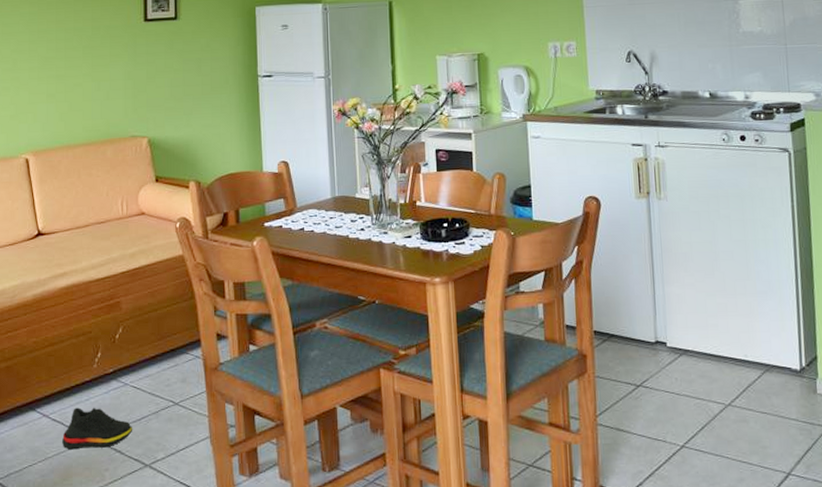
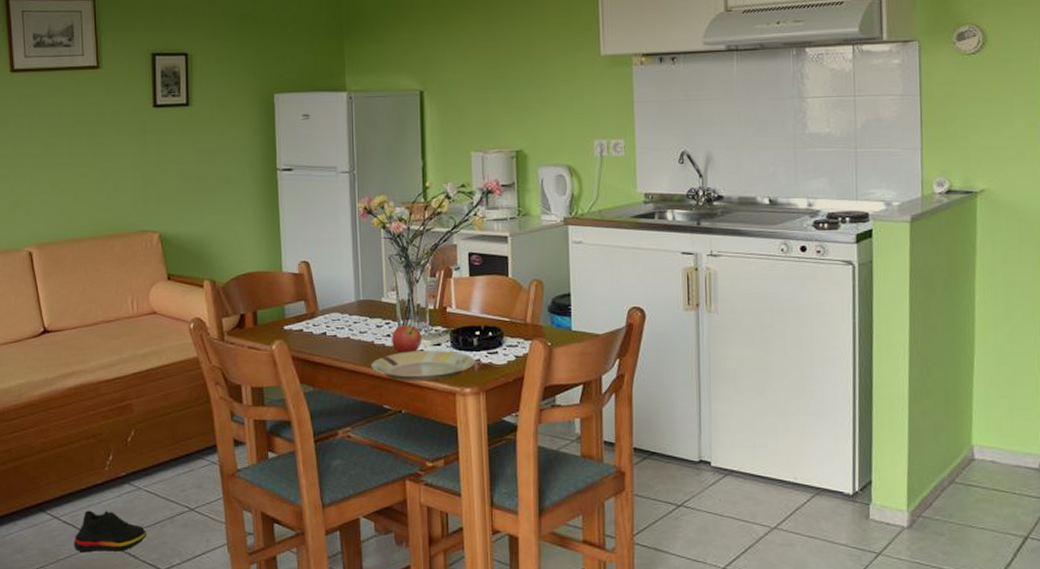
plate: none [346,242,444,273] -> present [371,351,475,381]
fruit: none [365,219,393,247] -> present [392,325,422,354]

